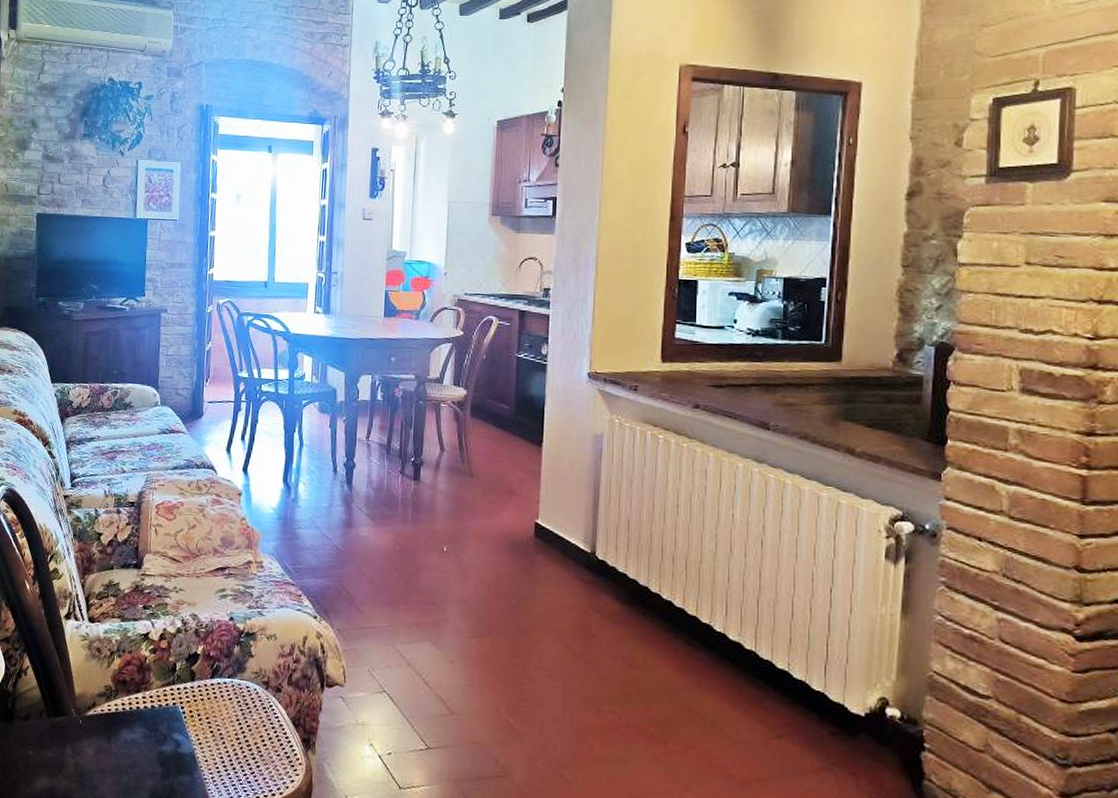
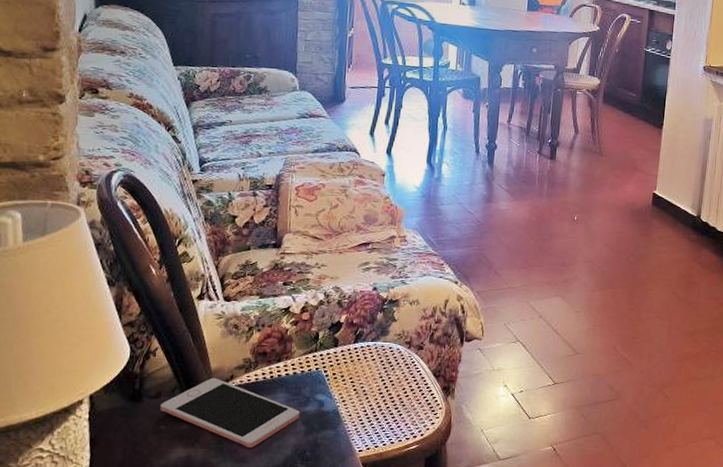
cell phone: none [29,703,157,786] -> present [160,377,300,447]

